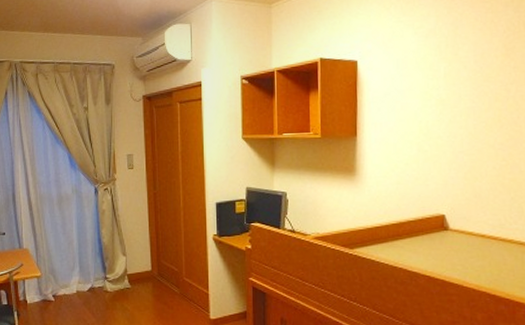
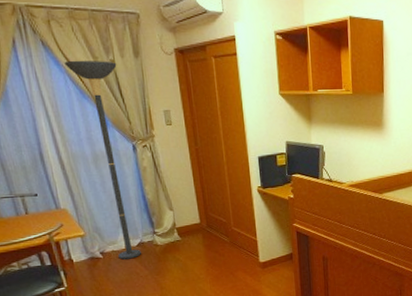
floor lamp: none [45,108,91,304] -> present [64,60,141,260]

